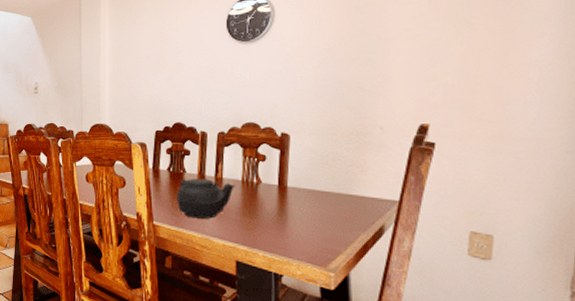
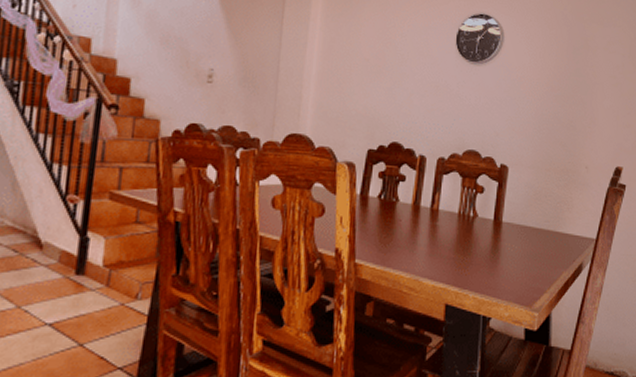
teapot: present [176,179,236,219] -> none [385,209,452,256]

